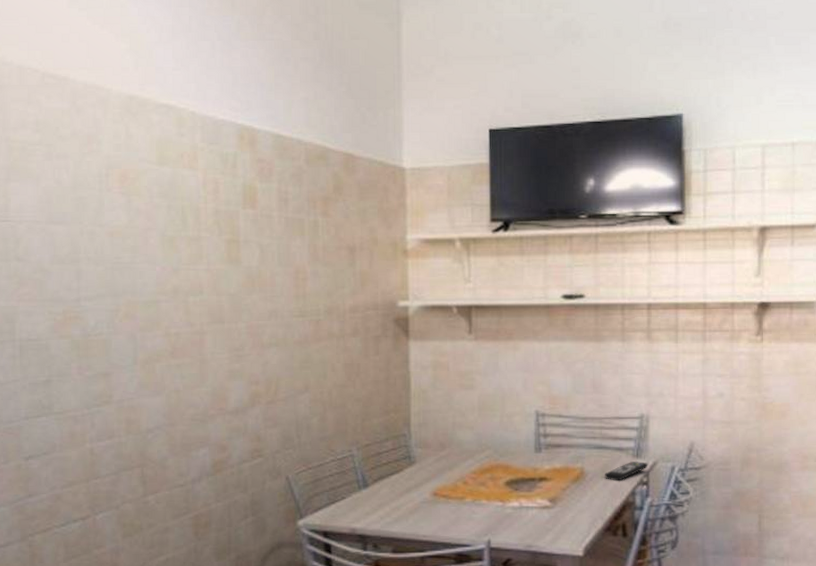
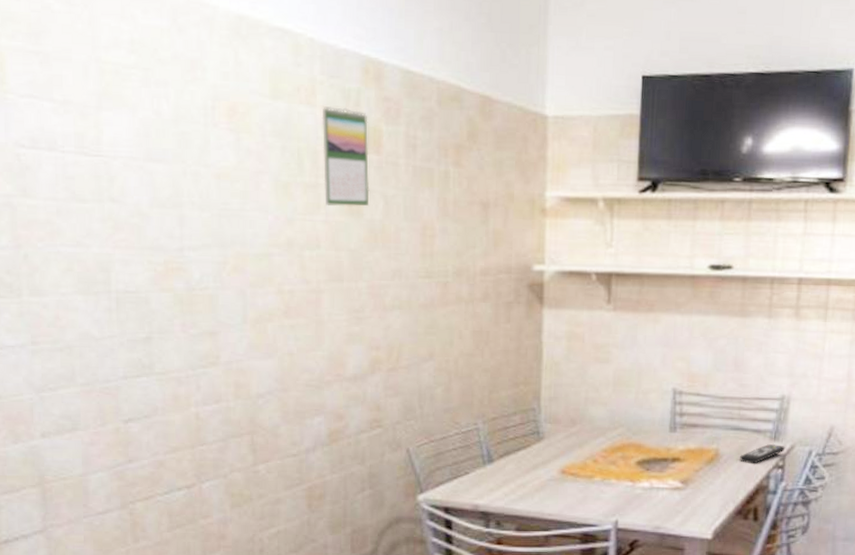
calendar: none [203,169,247,255] -> present [321,106,370,207]

